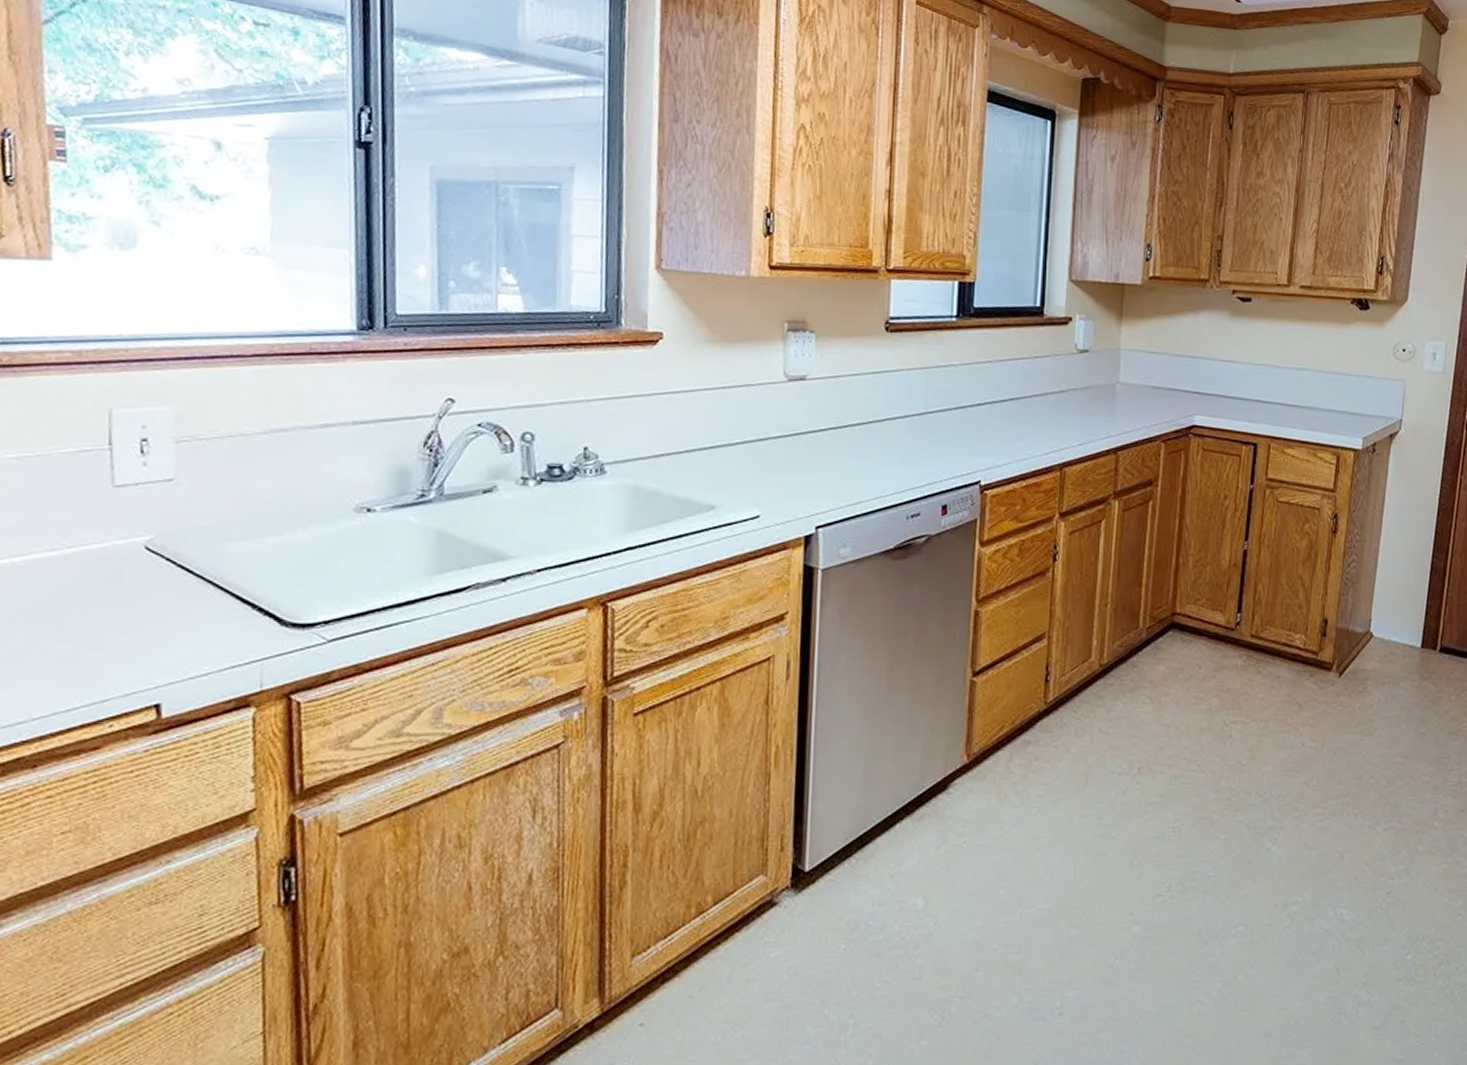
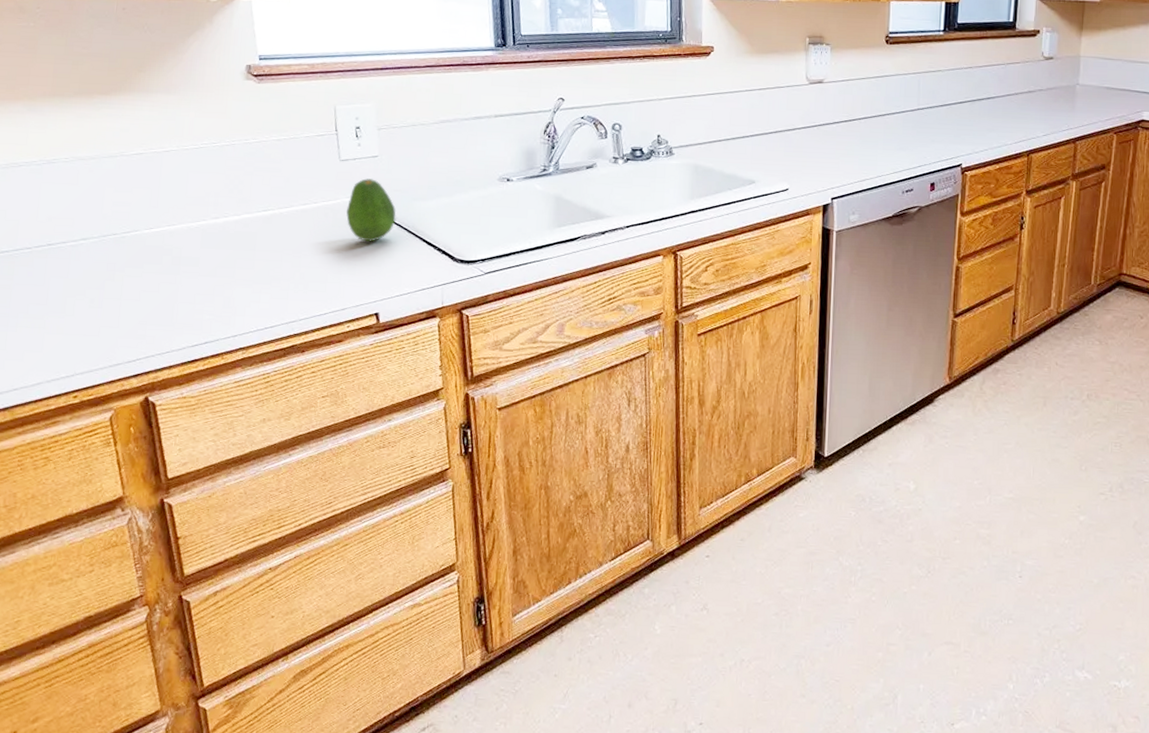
fruit: none [118,511,198,602] -> present [346,178,397,242]

